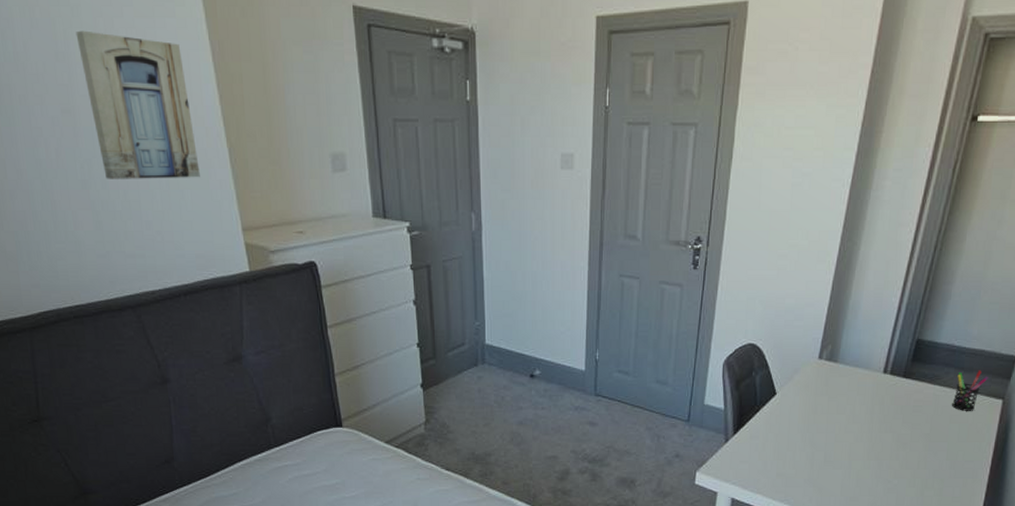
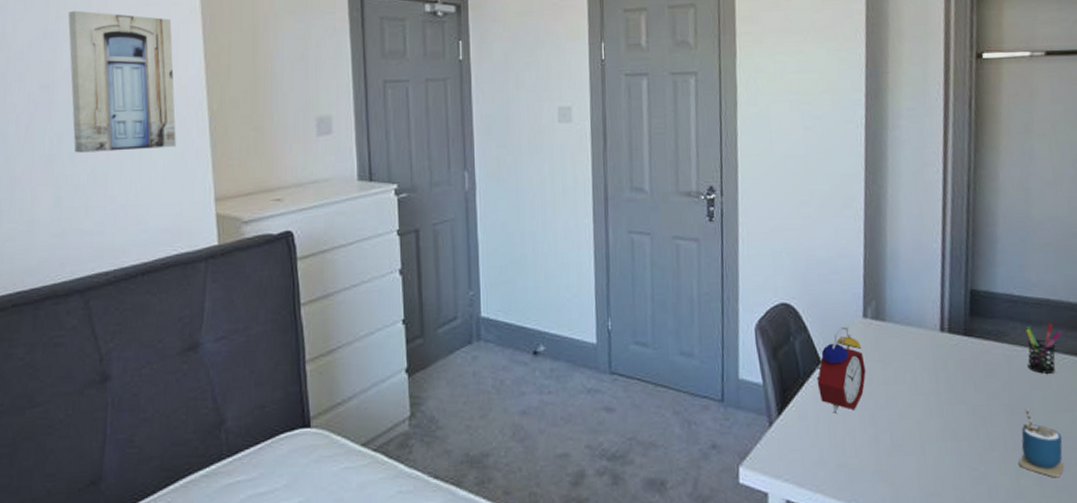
alarm clock: none [769,365,814,434] -> present [814,326,866,413]
cup: none [926,437,967,491] -> present [1019,407,1064,478]

